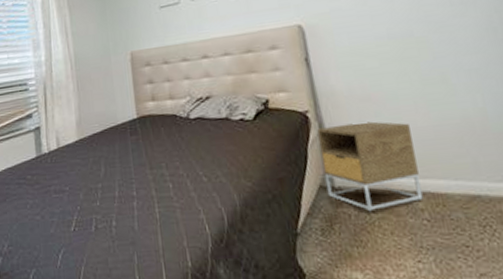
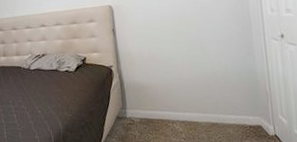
nightstand: present [317,121,423,212] -> none [117,74,183,134]

